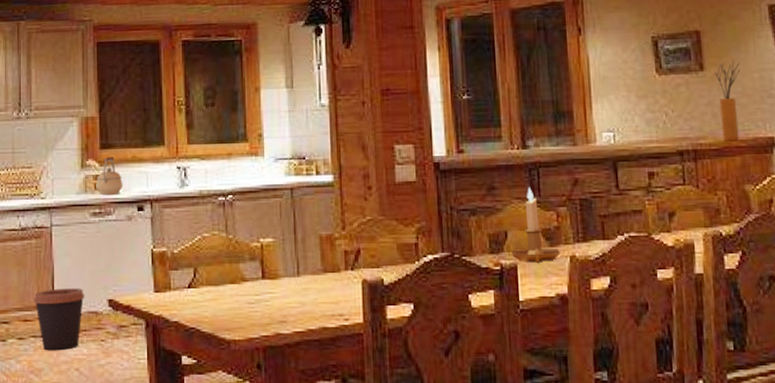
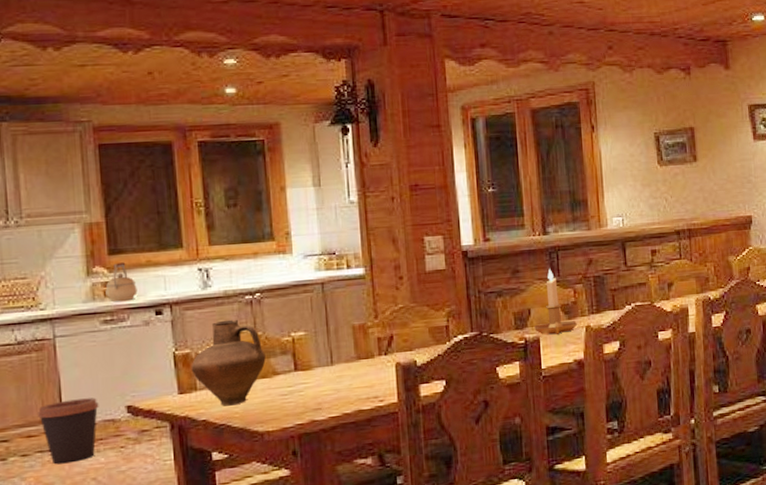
pitcher: none [166,220,235,309] -> present [191,319,266,406]
vase: present [715,61,741,142] -> none [705,153,726,221]

